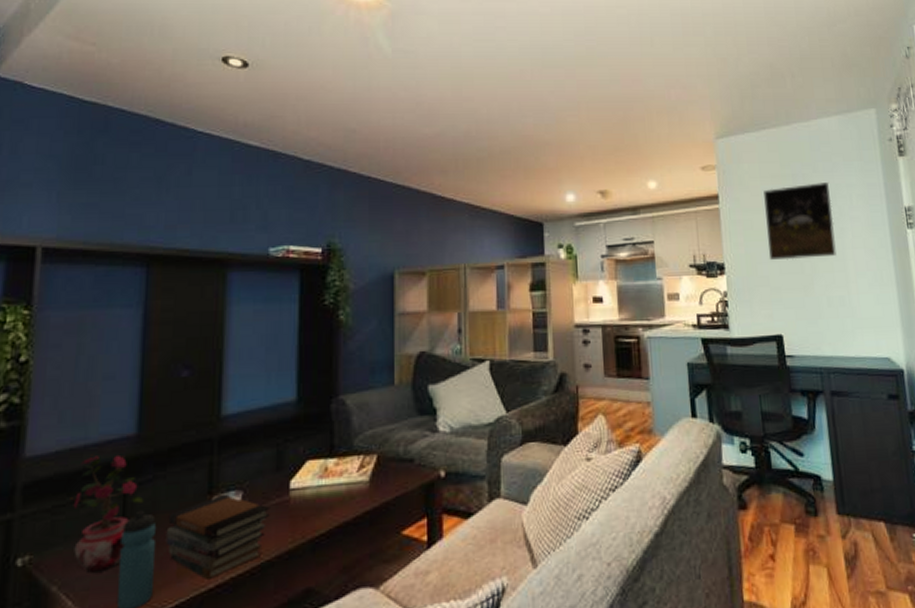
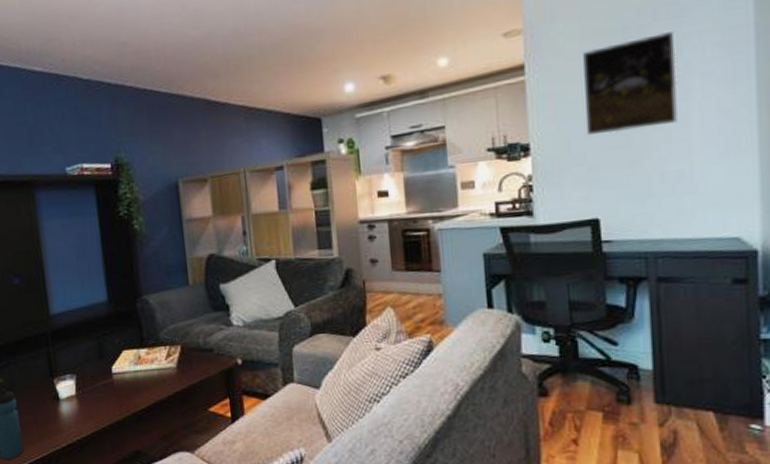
book stack: present [165,494,270,581] -> none [24,376,100,441]

